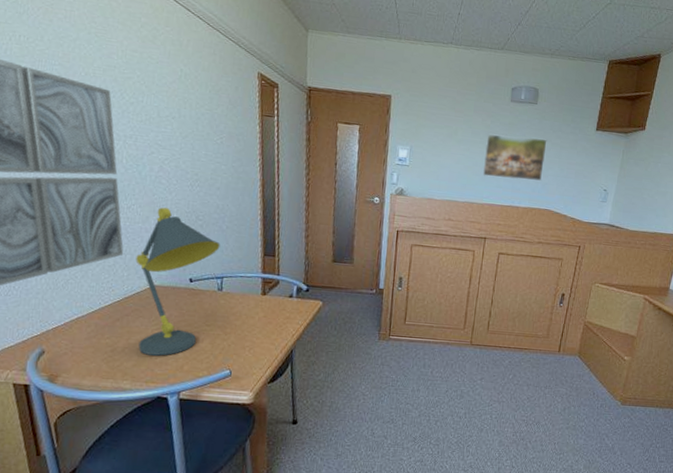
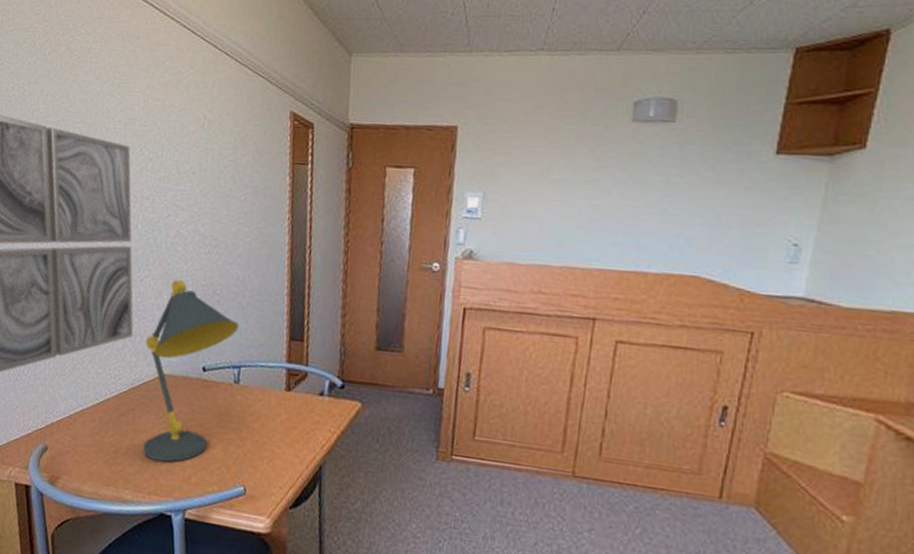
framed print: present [482,134,547,181] -> none [589,169,693,234]

